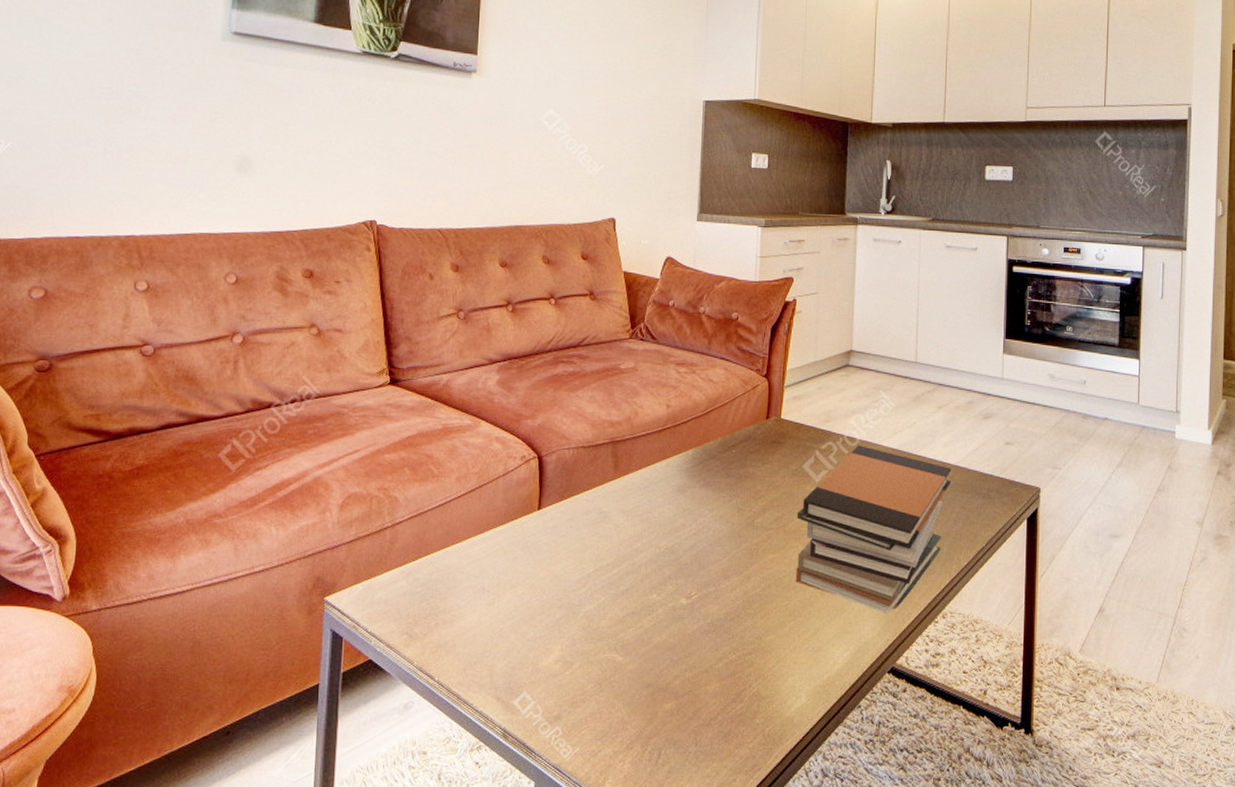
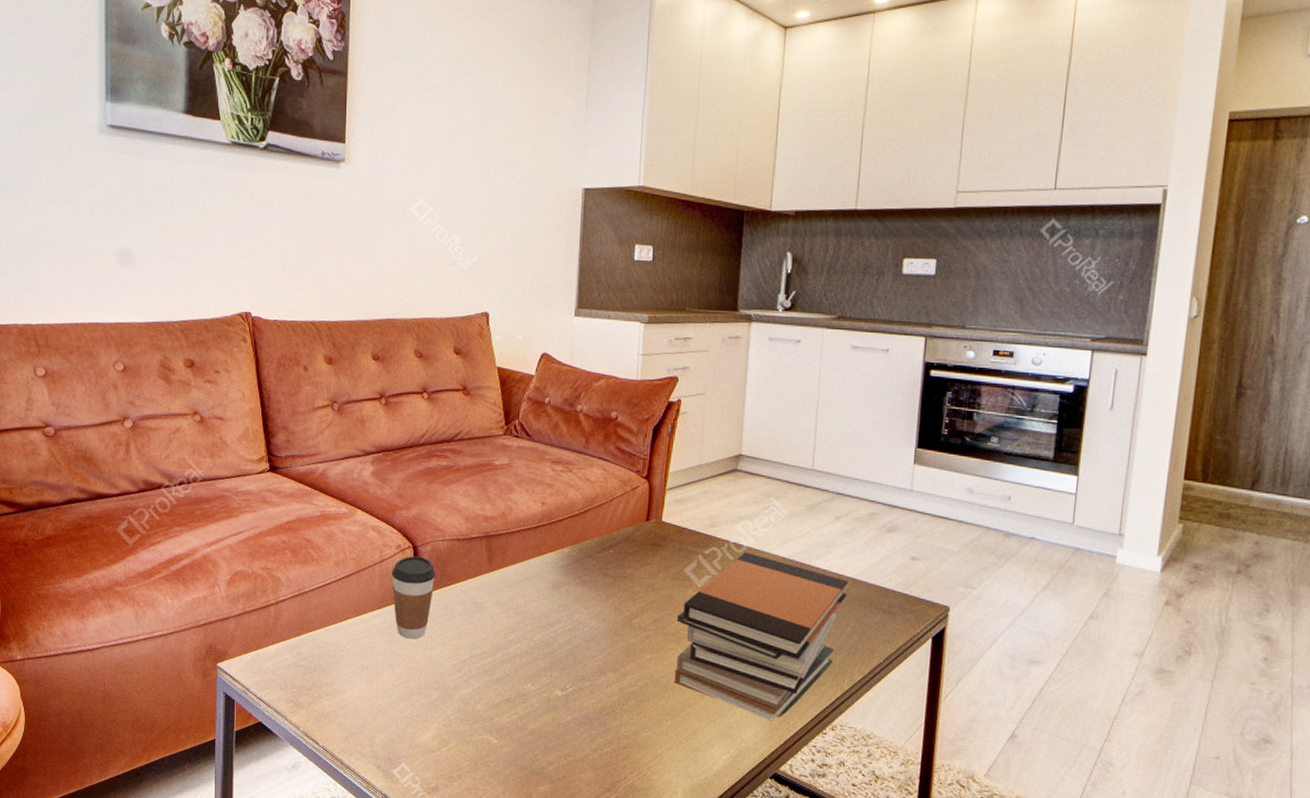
coffee cup: none [515,466,561,555] -> present [391,556,436,639]

